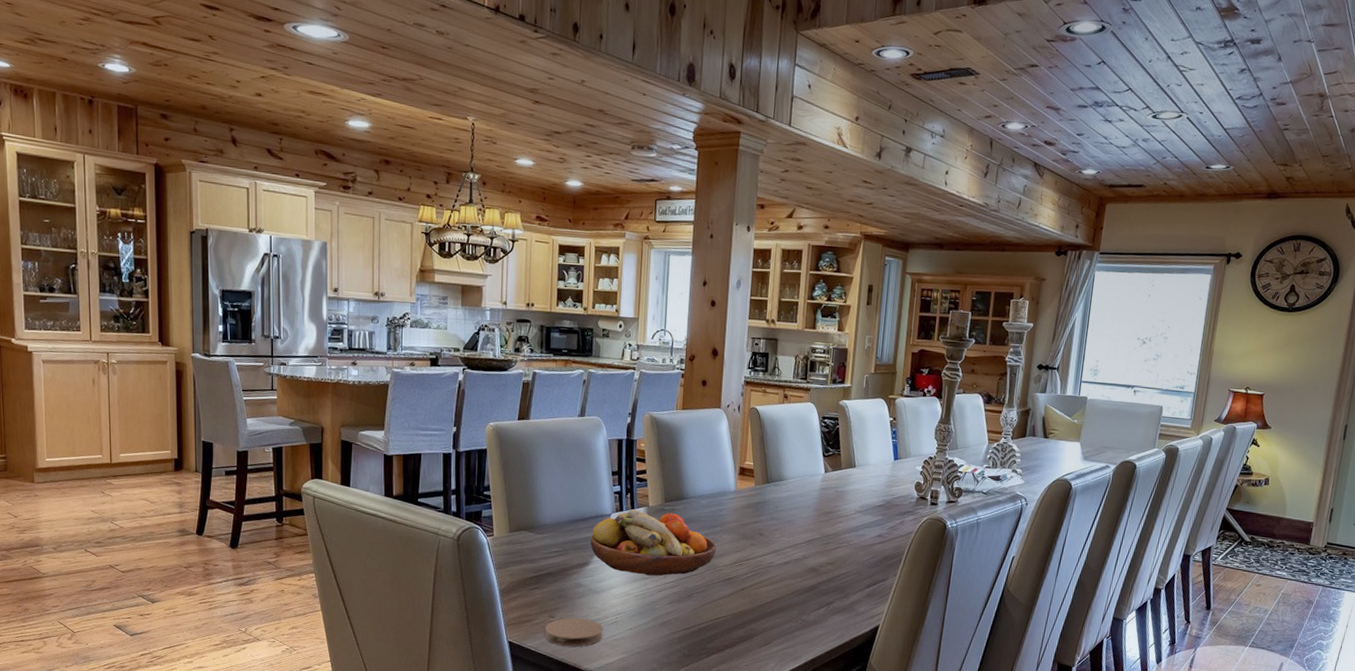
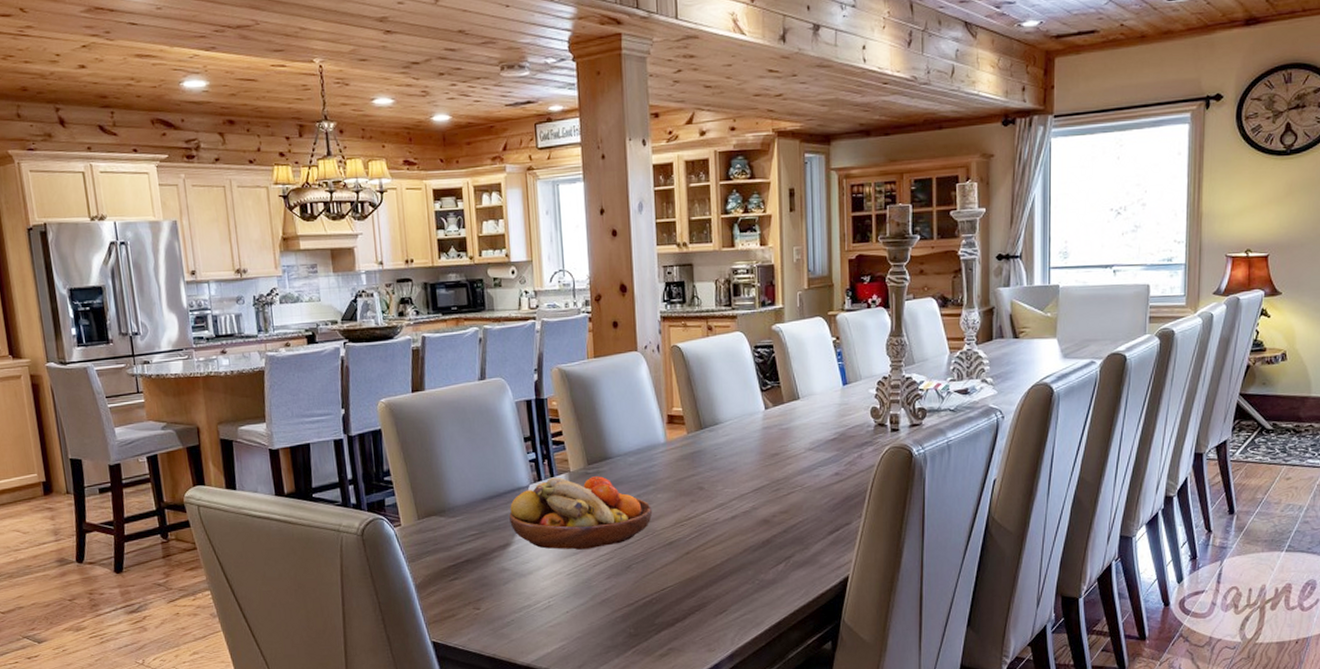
coaster: present [545,618,603,647] -> none [471,606,537,640]

